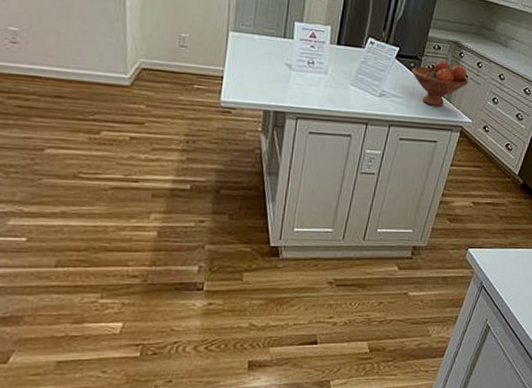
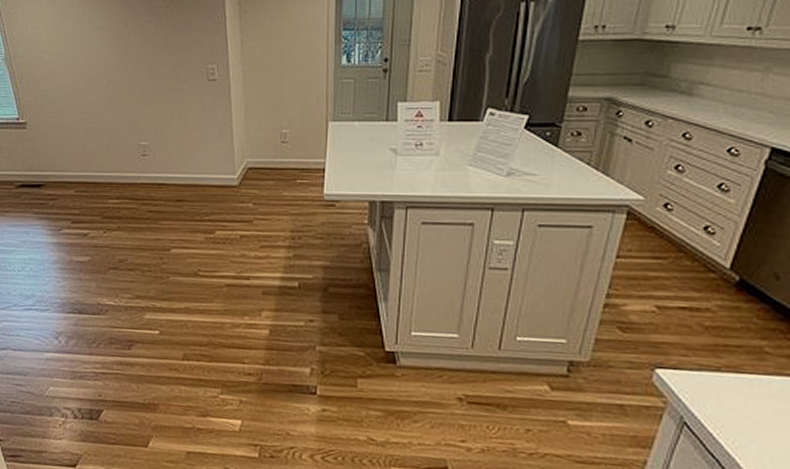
fruit bowl: present [411,61,469,106] -> none [548,124,635,182]

